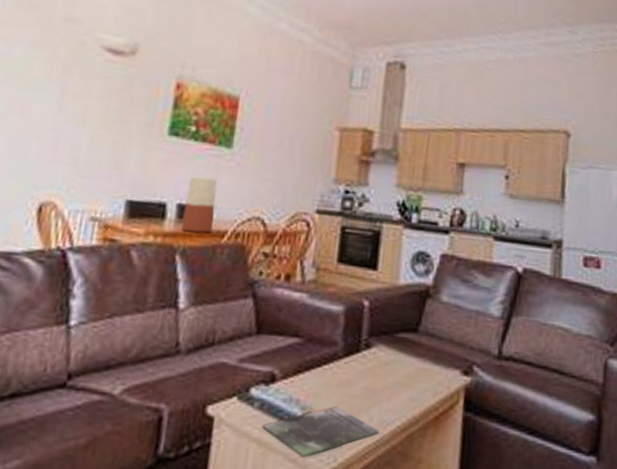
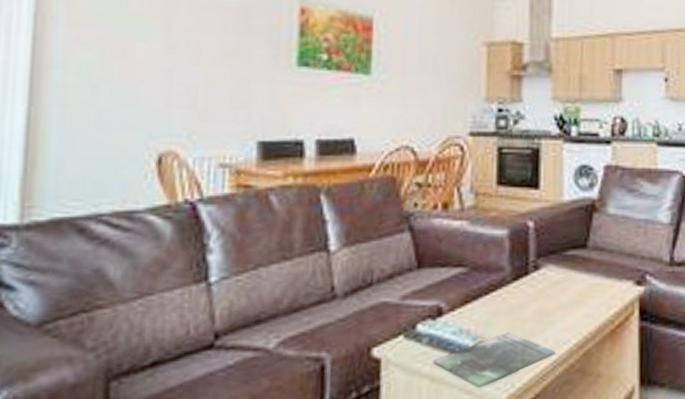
vase: present [181,176,217,234] -> none [322,109,359,170]

